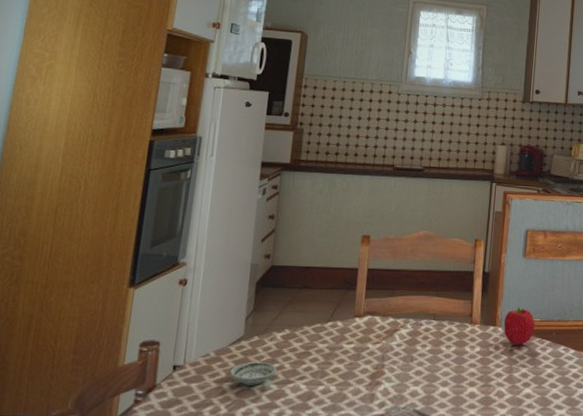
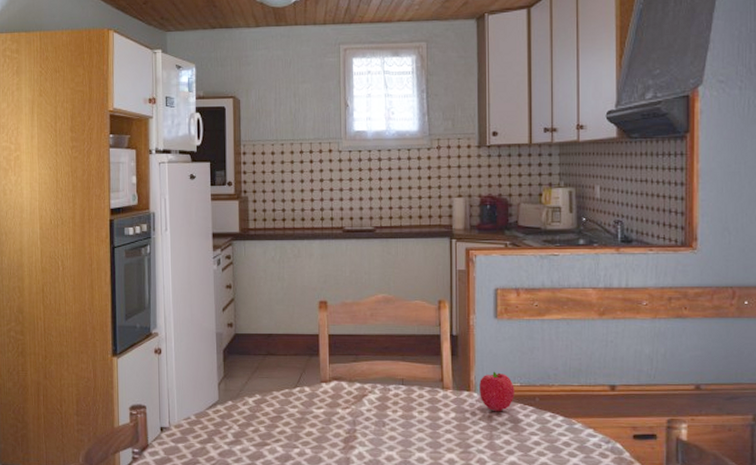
saucer: present [230,362,277,385] -> none [211,425,252,447]

